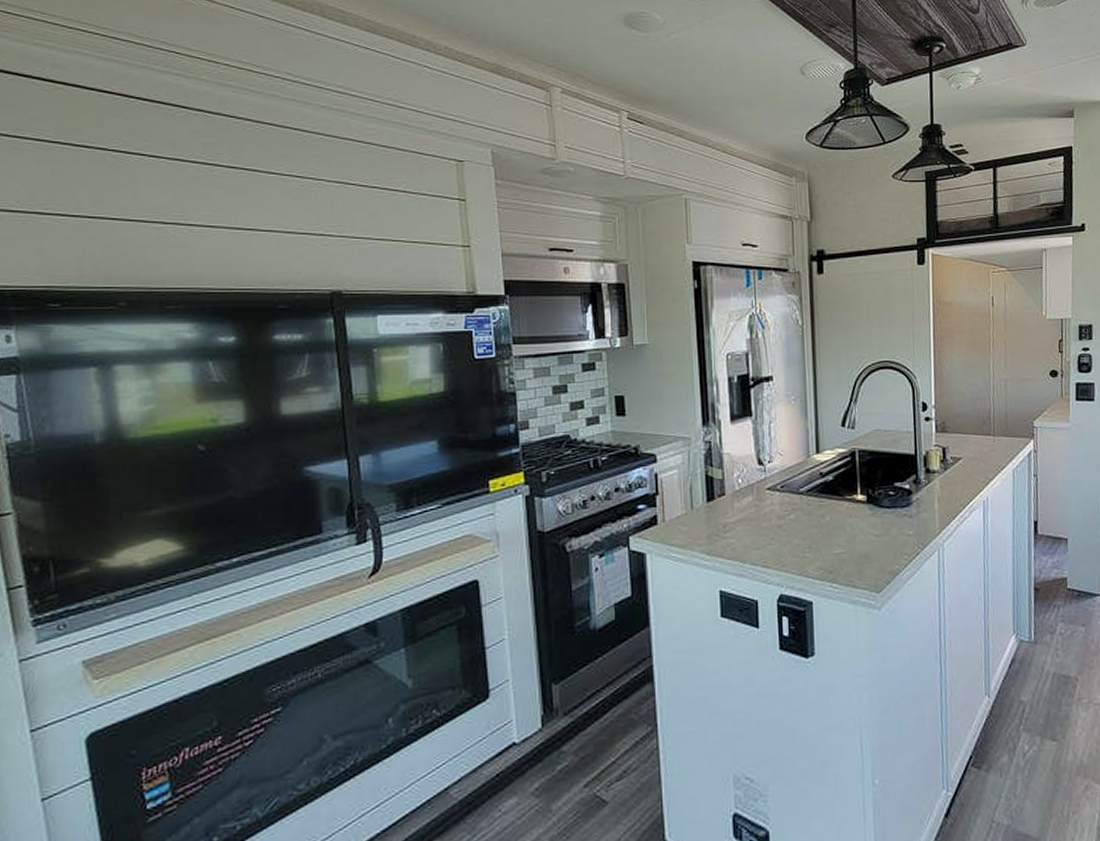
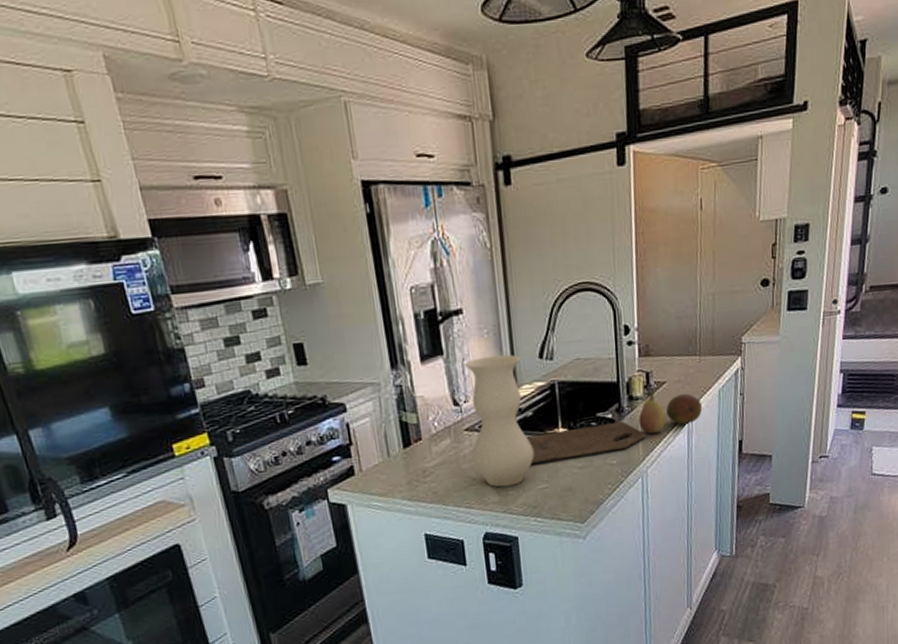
vase: none [771,420,833,549] -> present [464,354,535,488]
cutting board: none [825,493,943,529] -> present [526,422,647,465]
fruit: none [935,464,962,508] -> present [638,389,666,434]
fruit: none [962,470,997,501] -> present [666,393,702,425]

